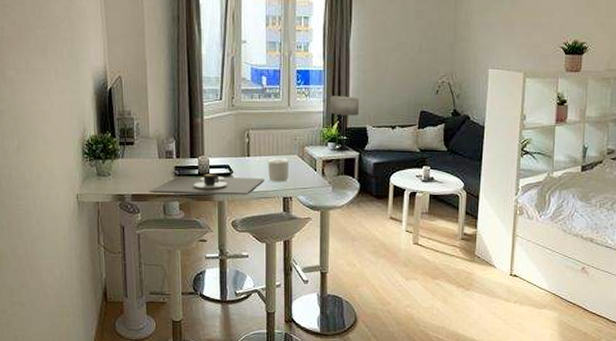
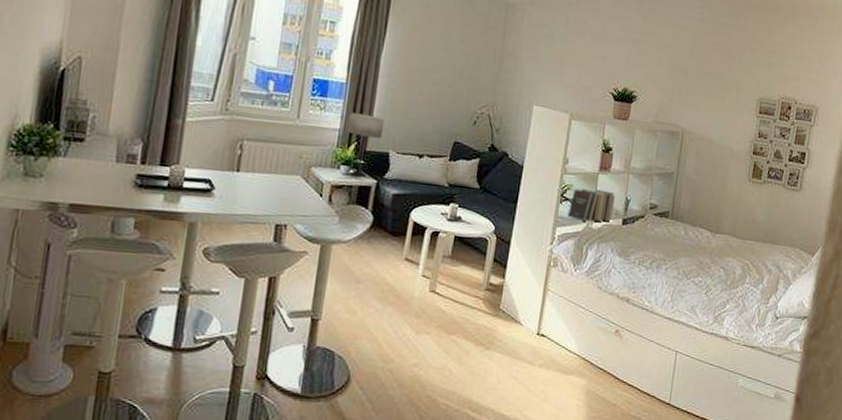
place setting: present [150,173,265,194] -> none [96,186,255,217]
mug: present [267,158,289,182] -> none [260,176,289,207]
books: none [528,141,574,171] -> present [566,188,616,222]

